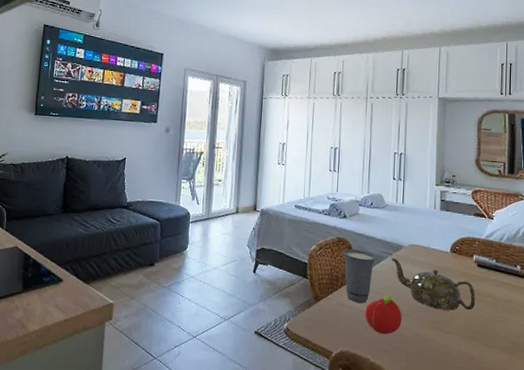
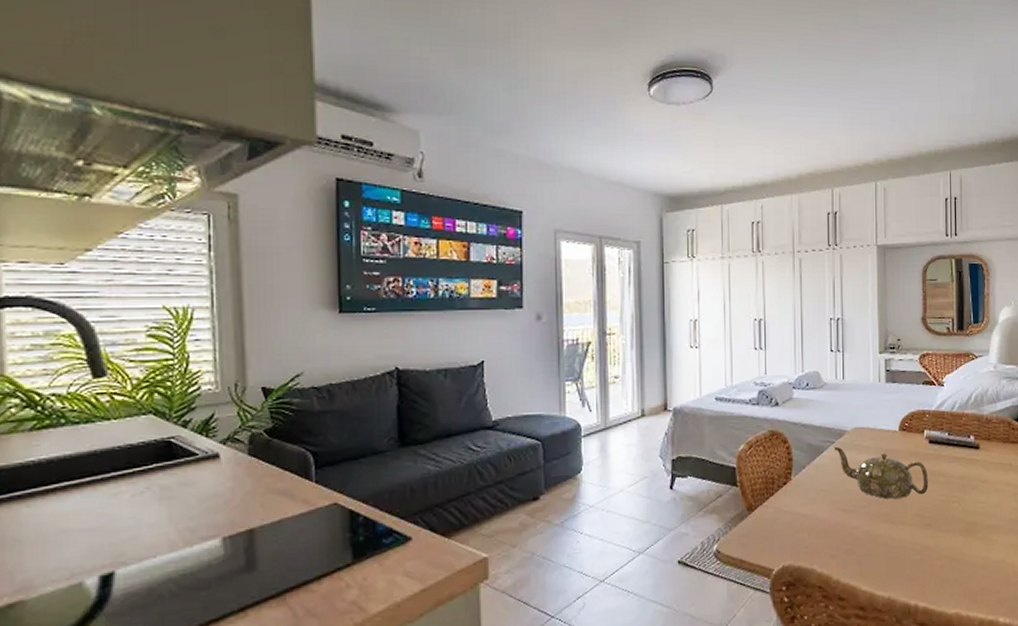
cup: present [342,248,377,304] -> none [777,442,817,507]
fruit: present [365,294,402,335] -> none [807,491,850,539]

